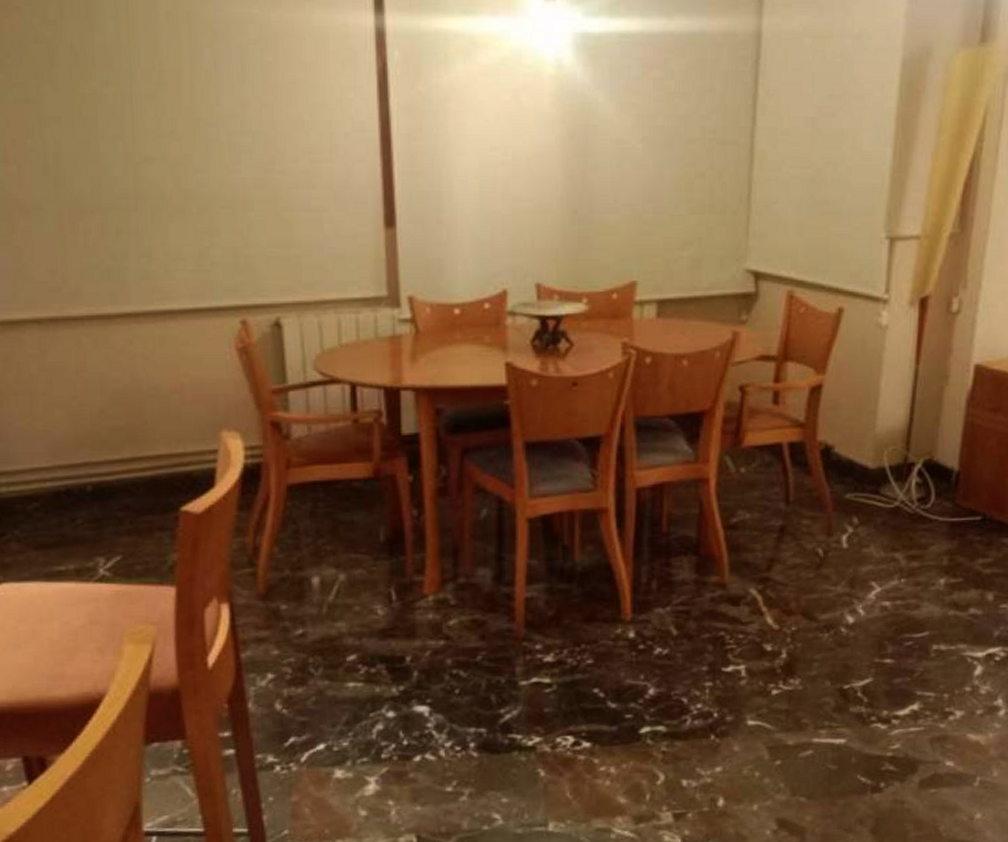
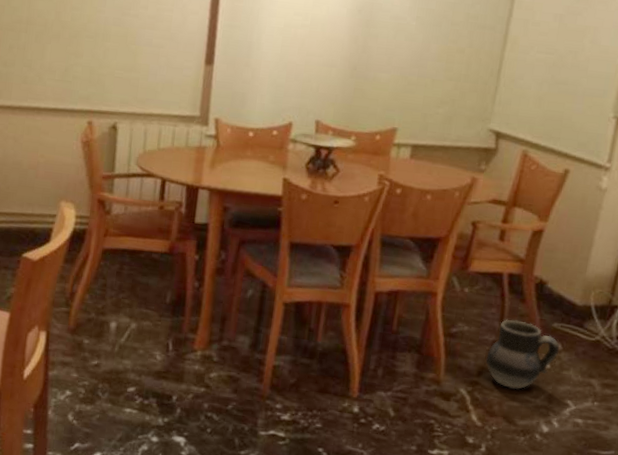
ceramic jug: none [775,497,856,579] -> present [486,319,560,389]

